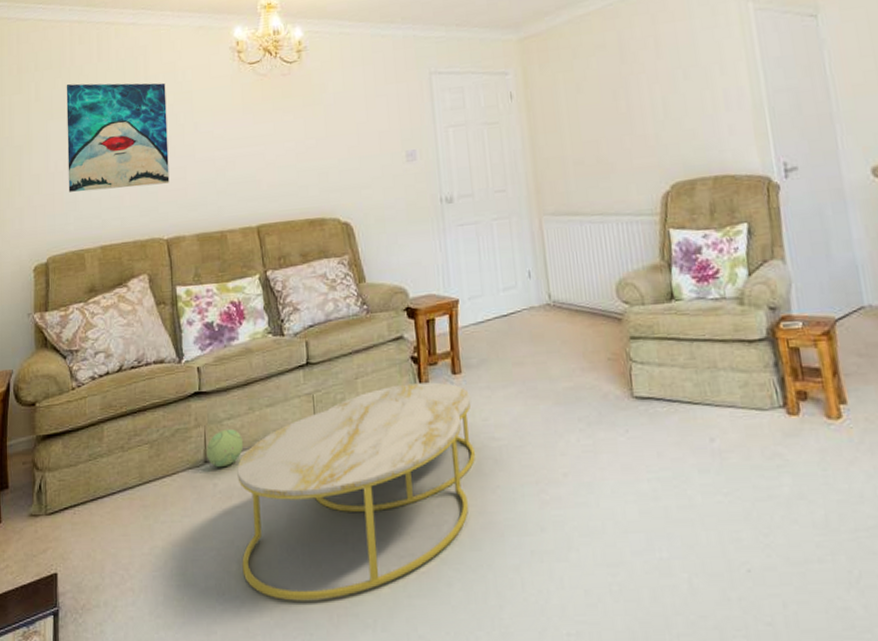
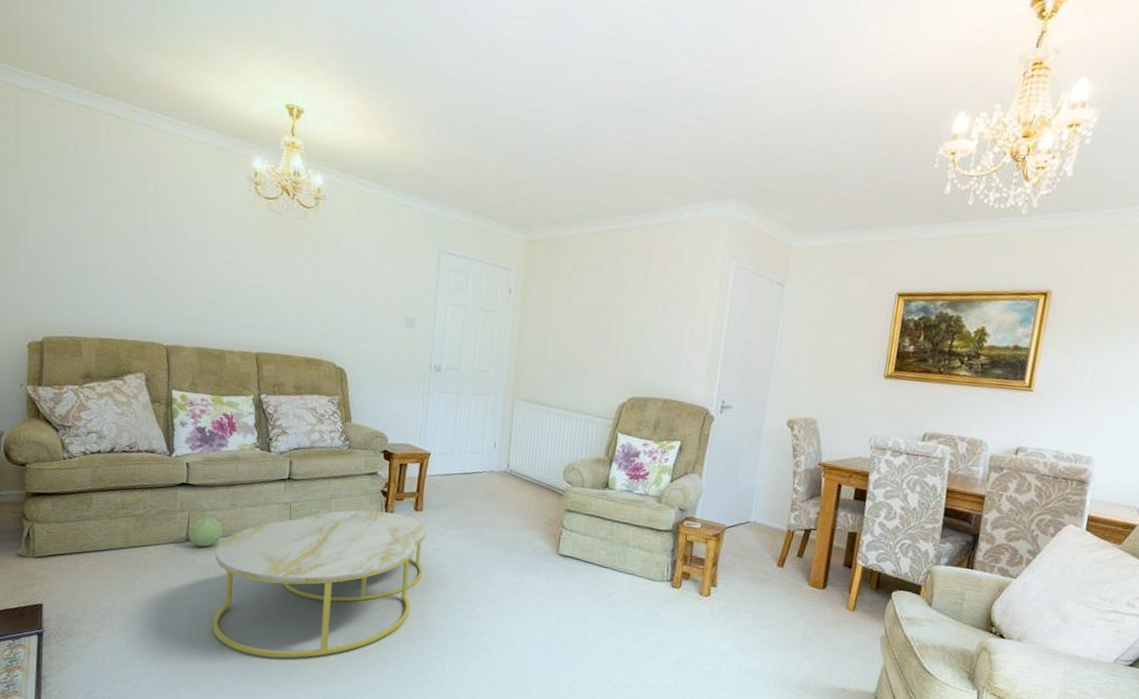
wall art: present [66,82,170,192] -> none [67,171,177,294]

